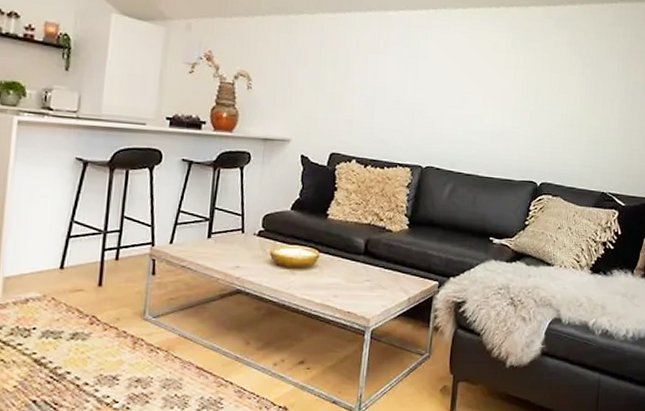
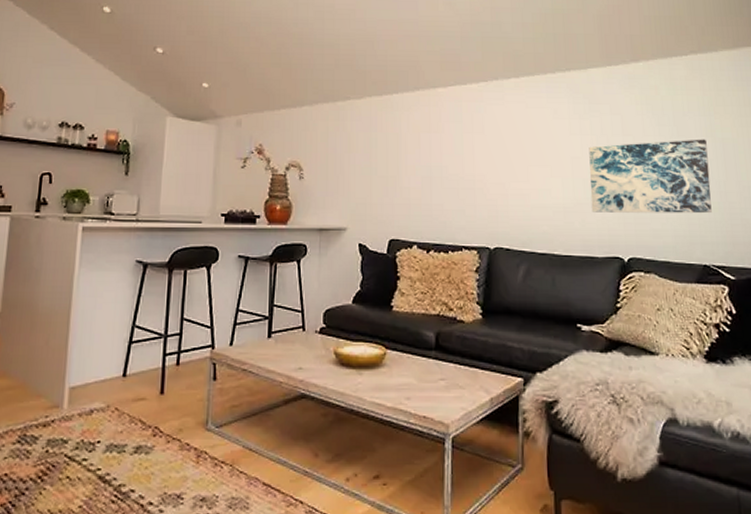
wall art: none [515,80,621,148] -> present [589,139,712,214]

